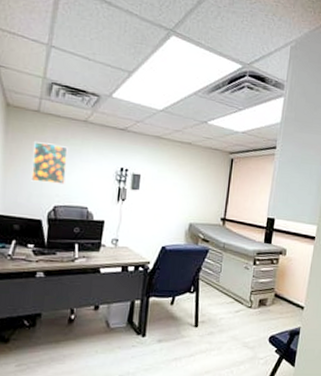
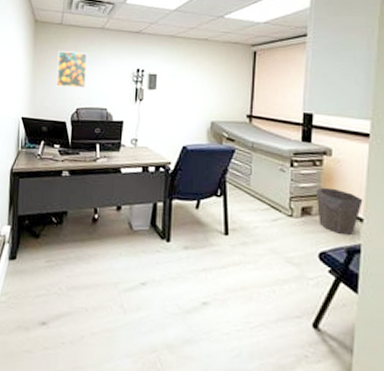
waste bin: none [271,282,305,321] -> present [317,187,363,236]

